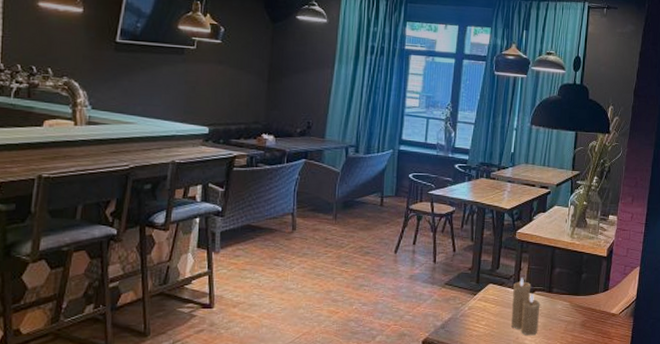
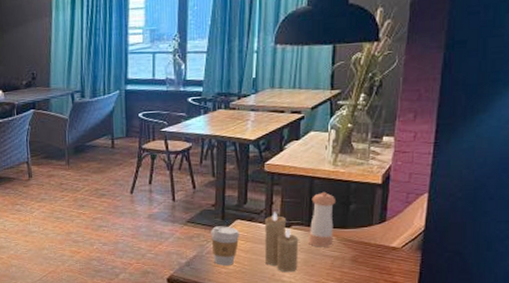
coffee cup: none [465,289,491,328] -> present [211,226,240,266]
pepper shaker: none [548,262,572,312] -> present [309,192,337,247]

